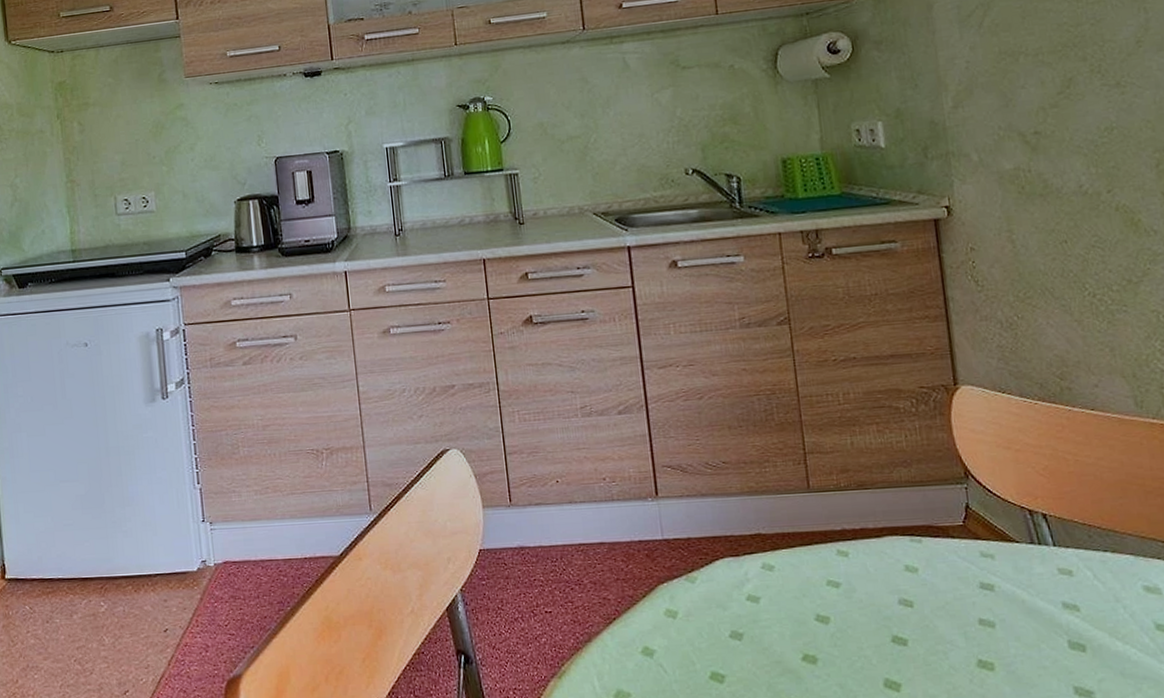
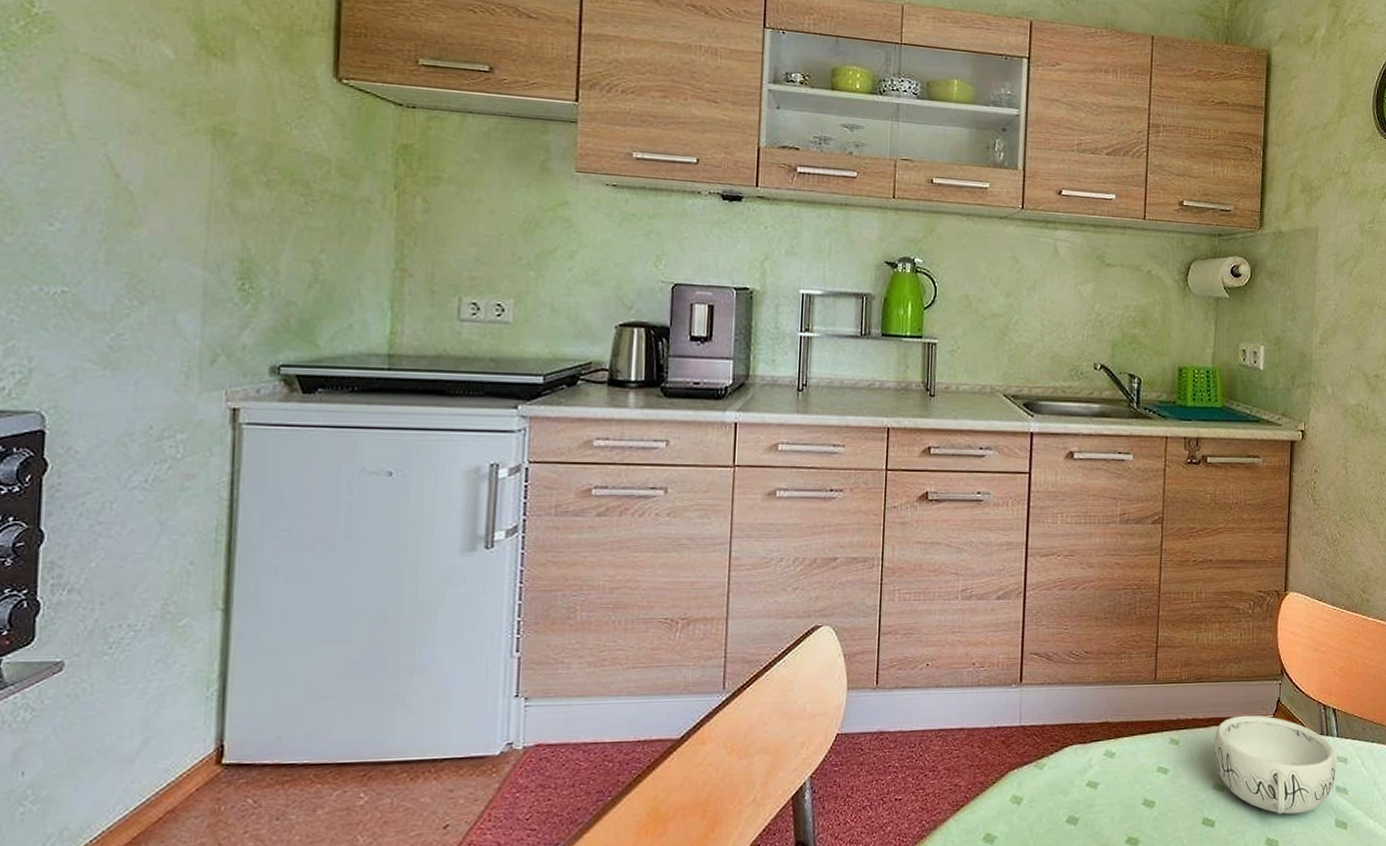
decorative bowl: none [891,522,1060,634] -> present [1213,715,1336,815]

